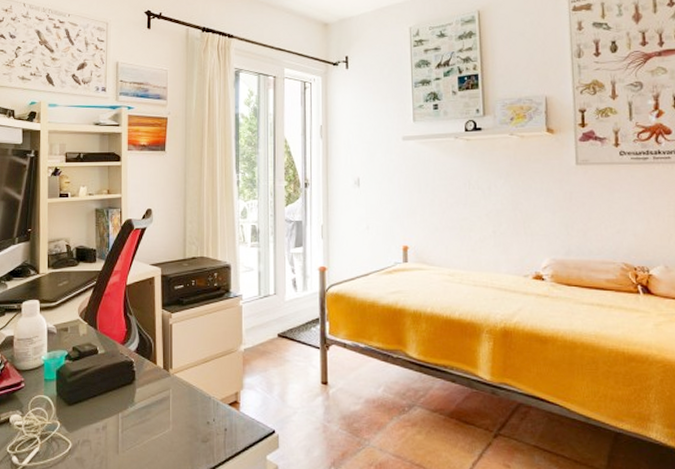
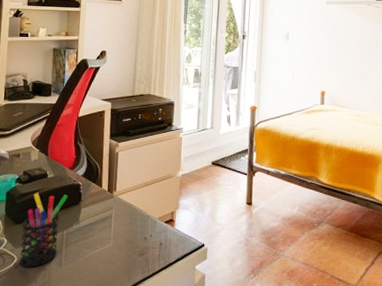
pen holder: none [74,371,121,454] -> present [19,193,68,268]

